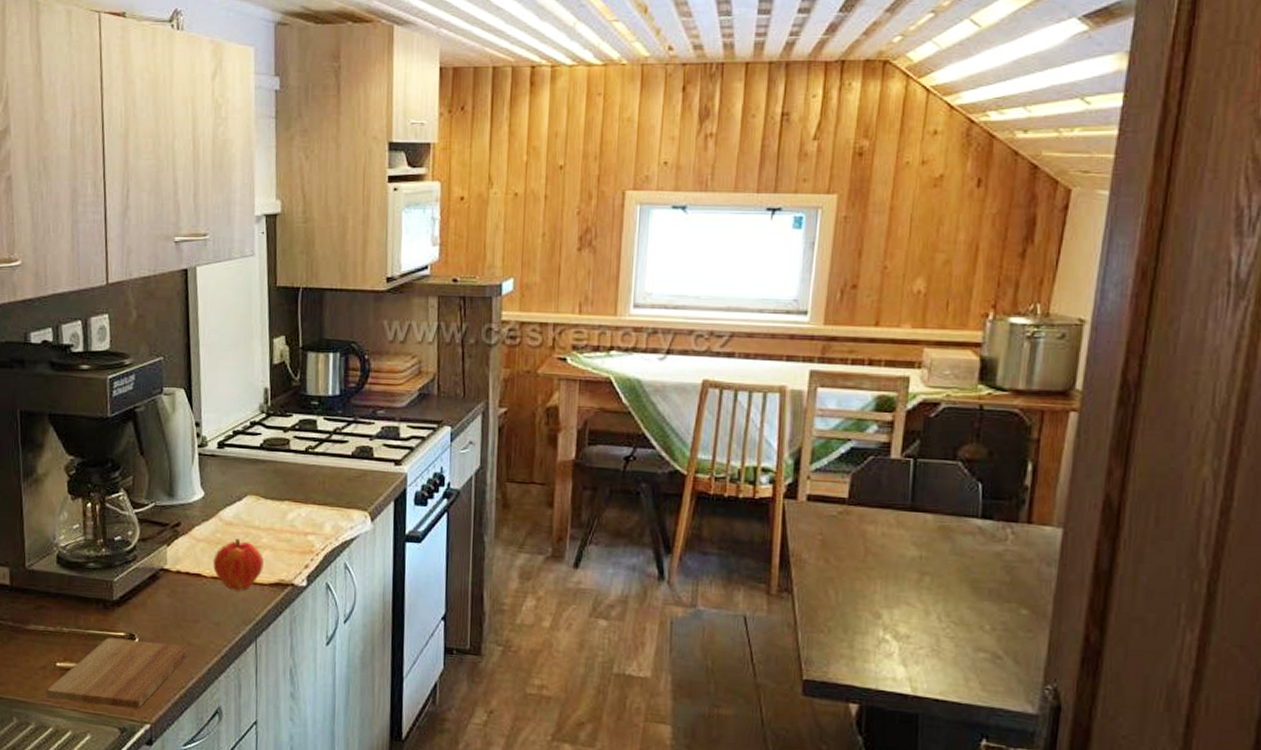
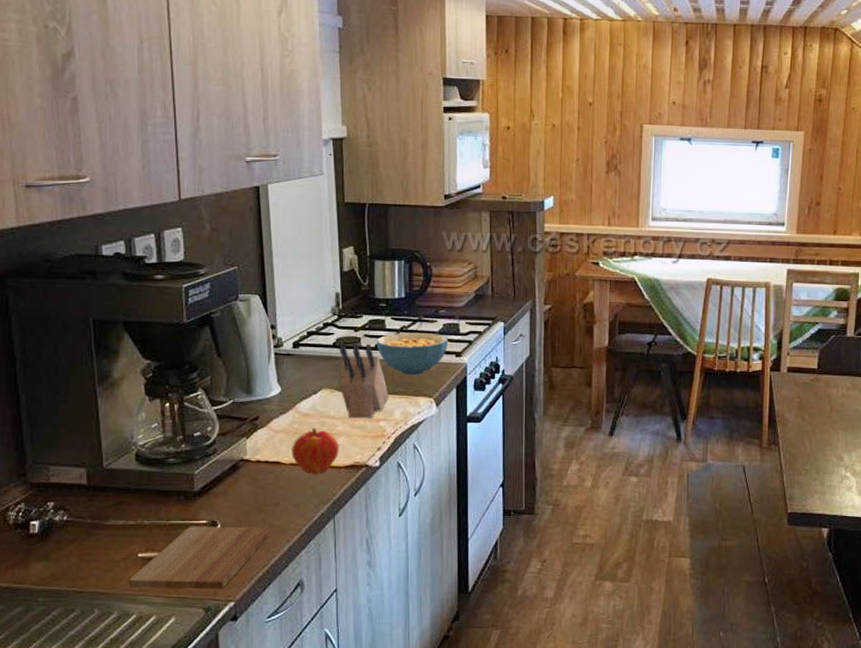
knife block: none [266,443,319,531] -> present [340,342,389,419]
cereal bowl: none [307,435,387,485] -> present [376,332,449,376]

